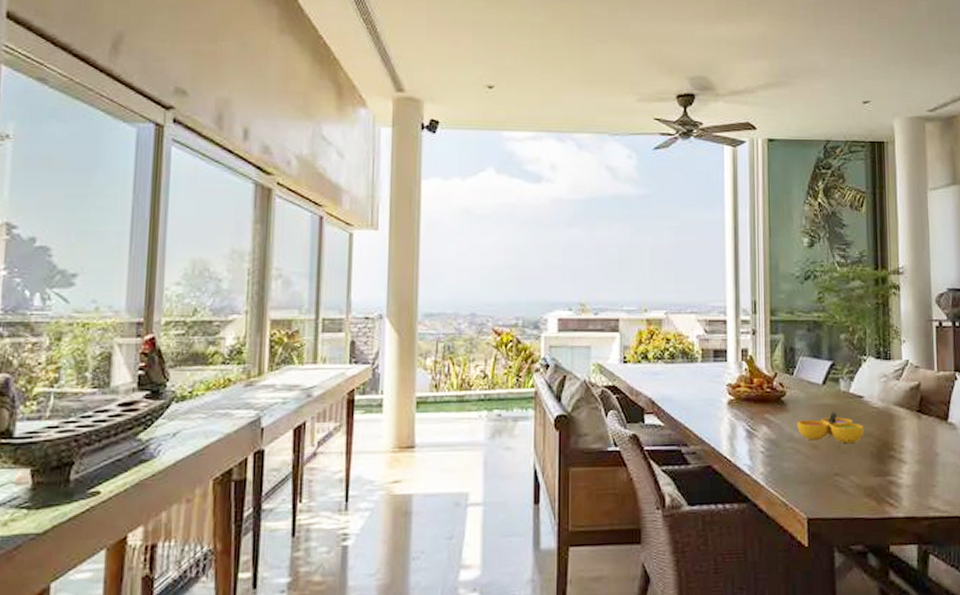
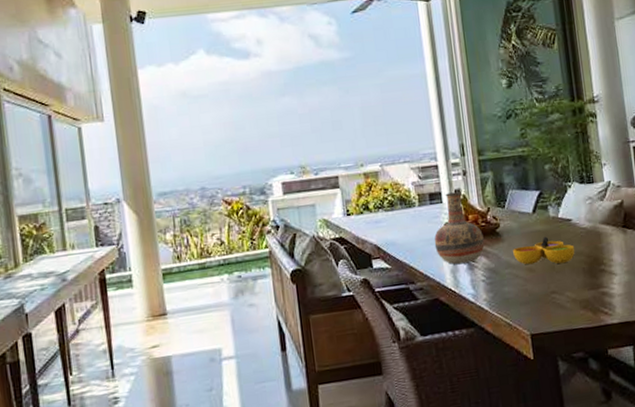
vase: none [713,351,767,431] -> present [434,191,485,265]

